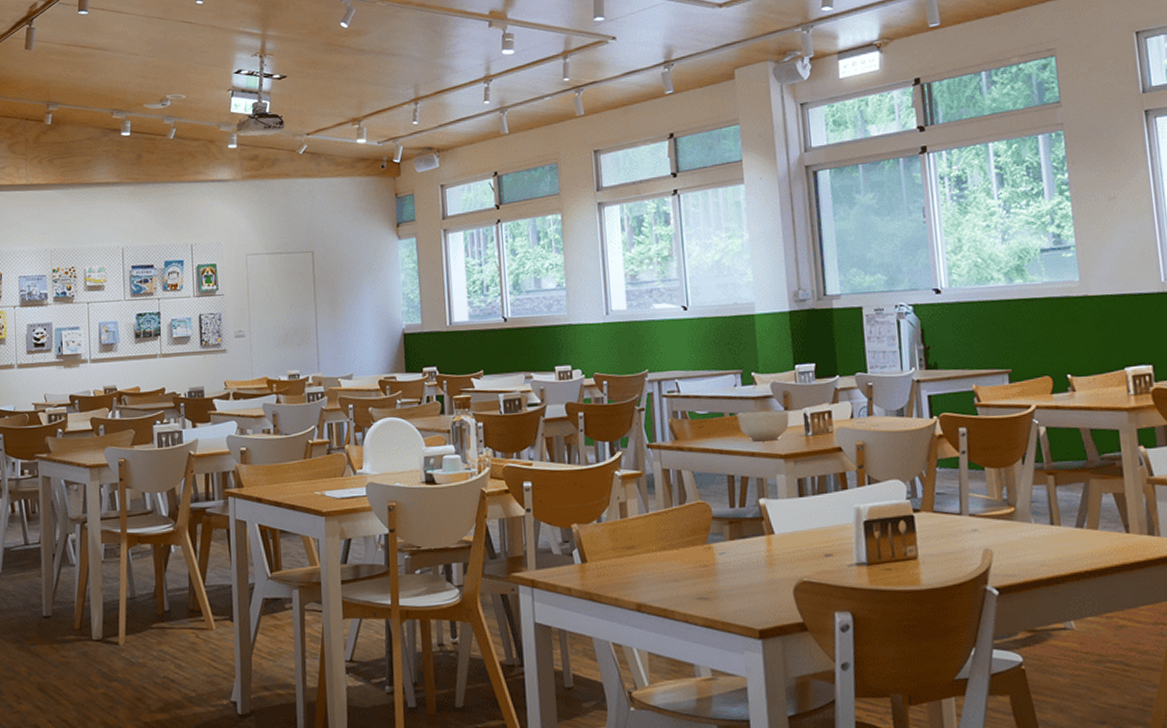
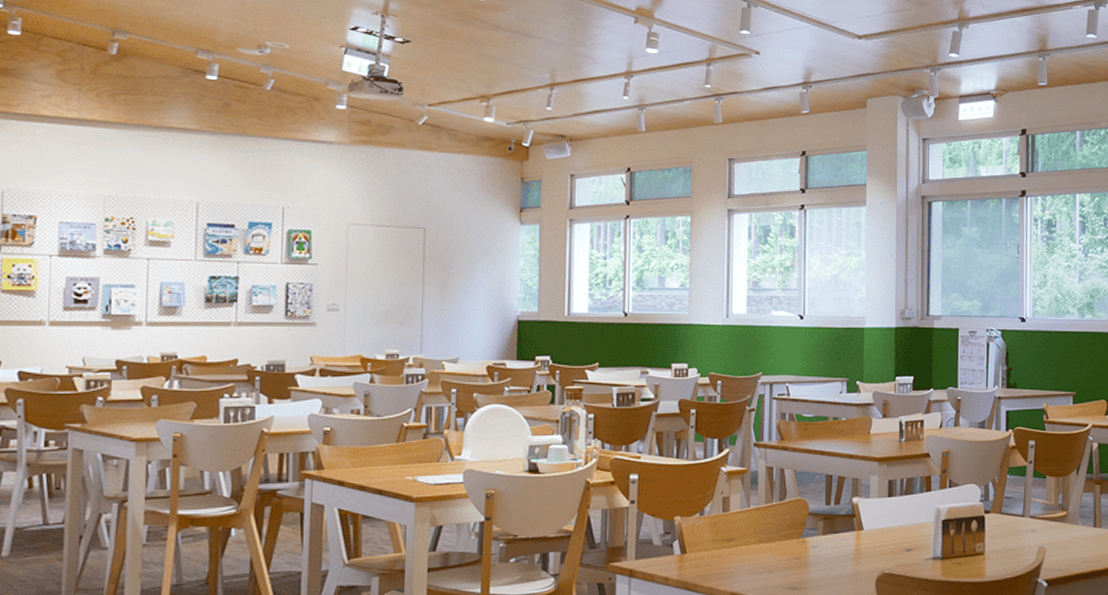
bowl: present [736,409,790,442] -> none [839,416,887,445]

